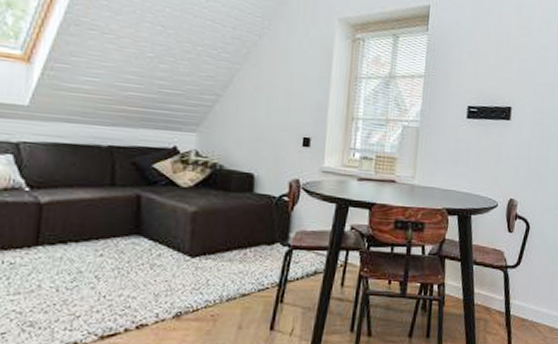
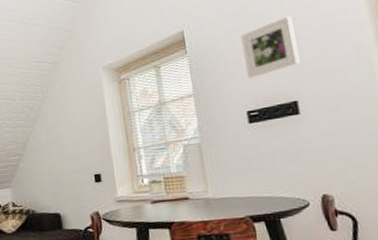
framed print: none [477,23,526,75] -> present [241,16,300,78]

